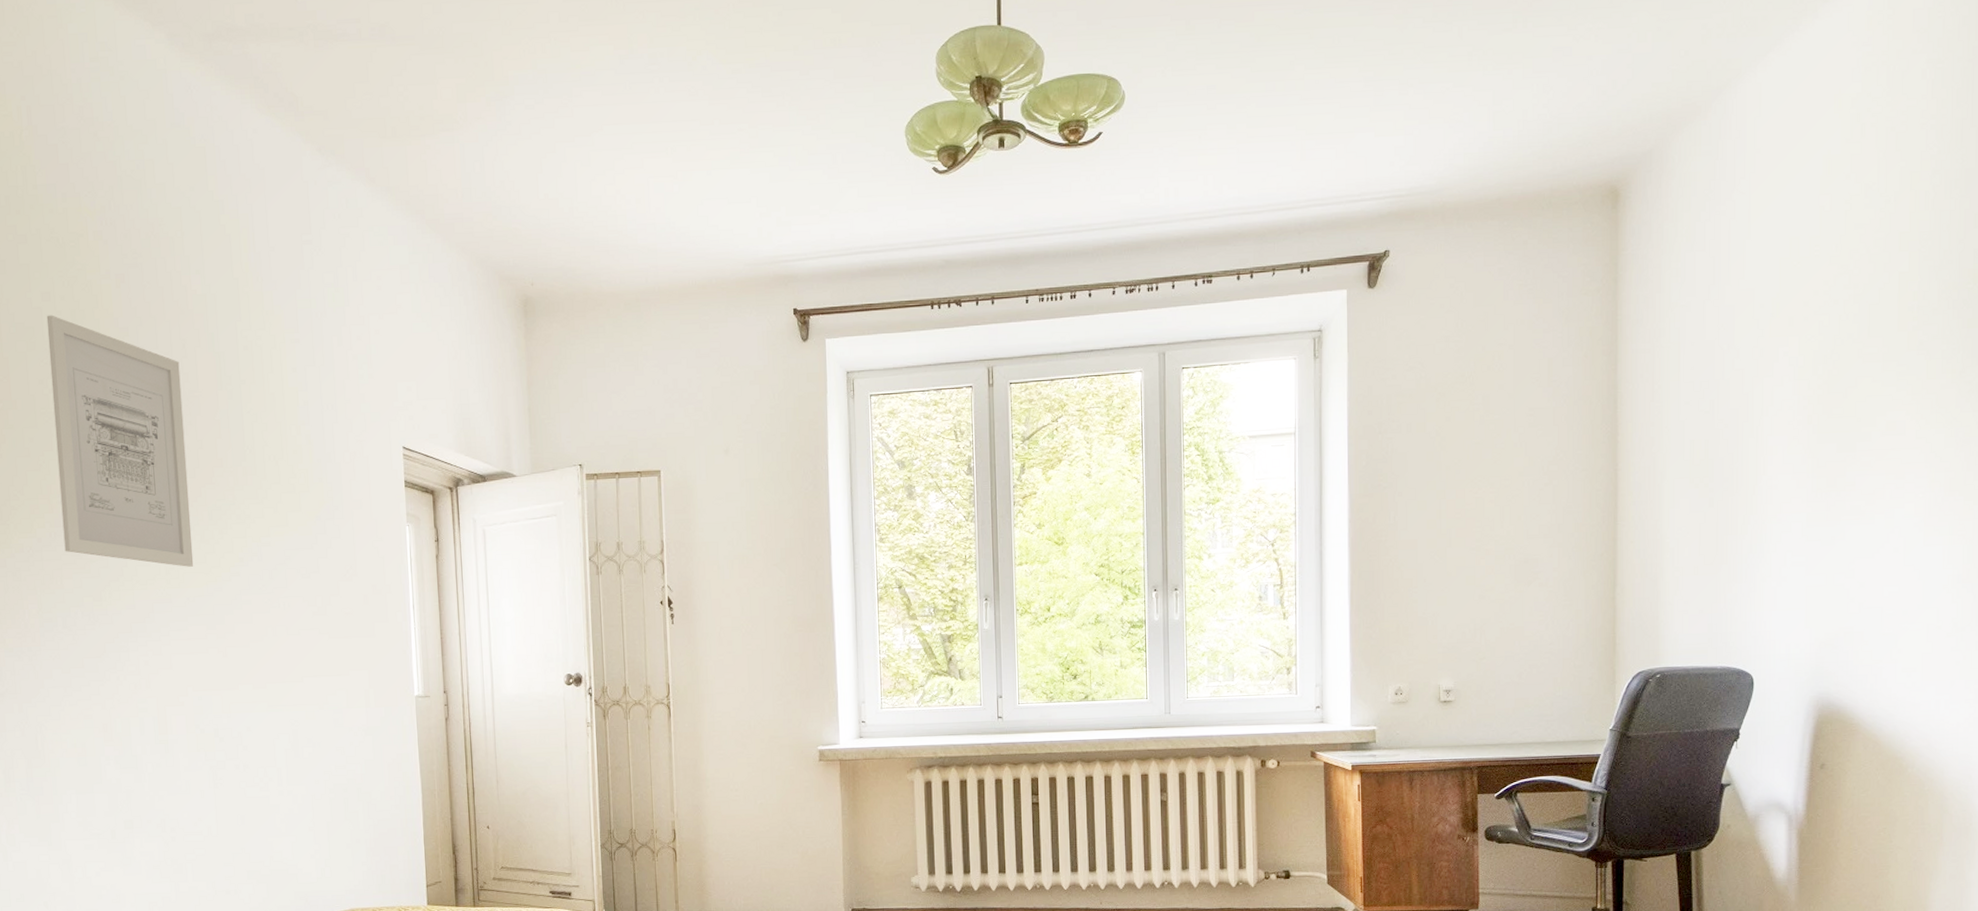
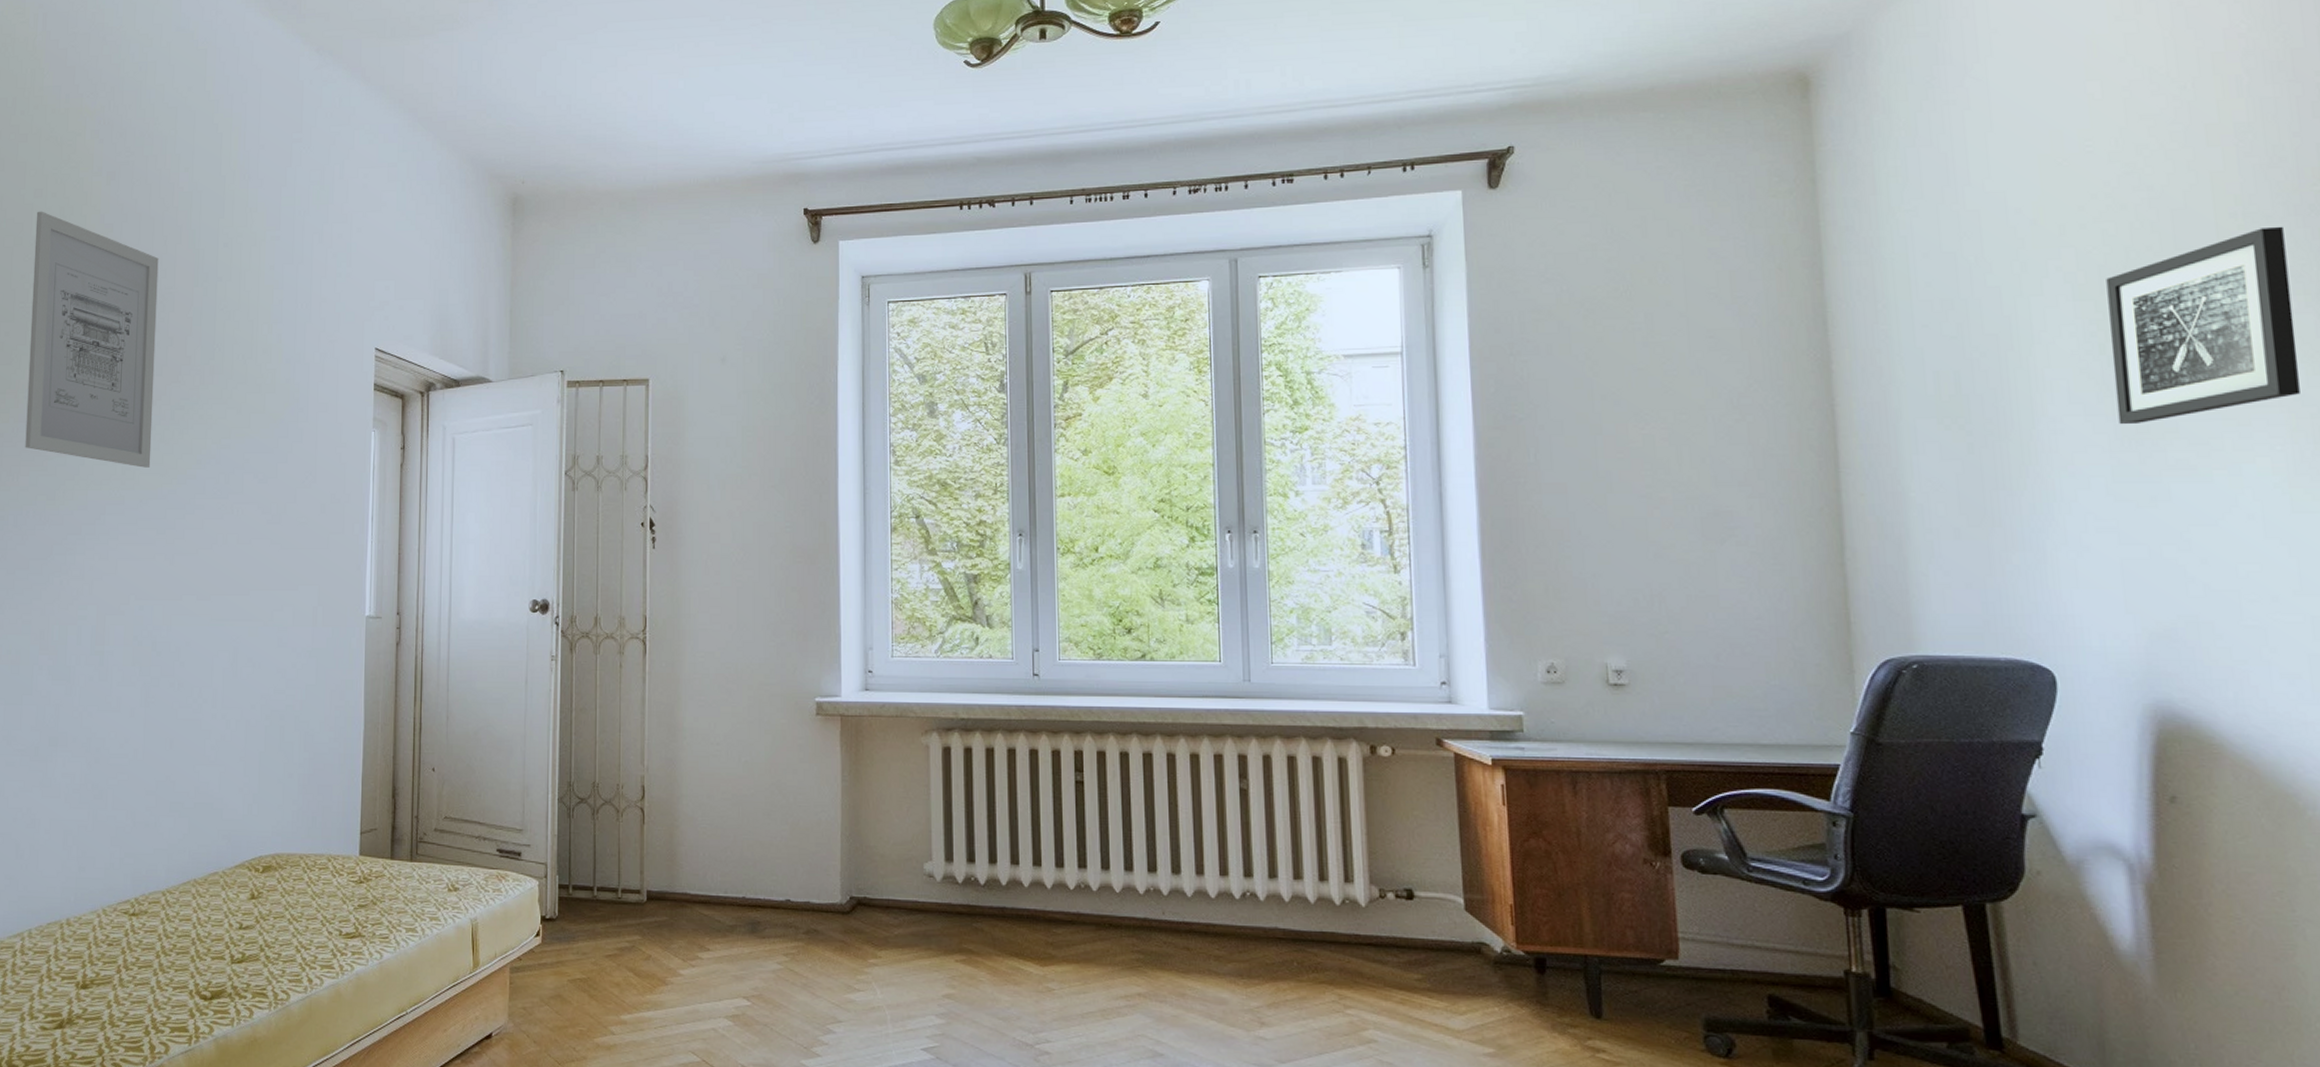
wall art: none [1815,317,1944,481] -> present [2106,226,2300,425]

